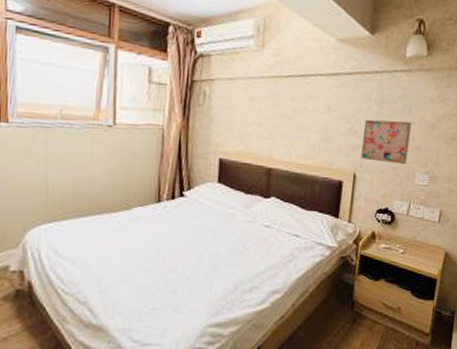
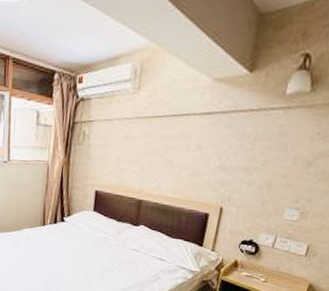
wall art: present [361,119,412,165] -> none [229,156,287,201]

